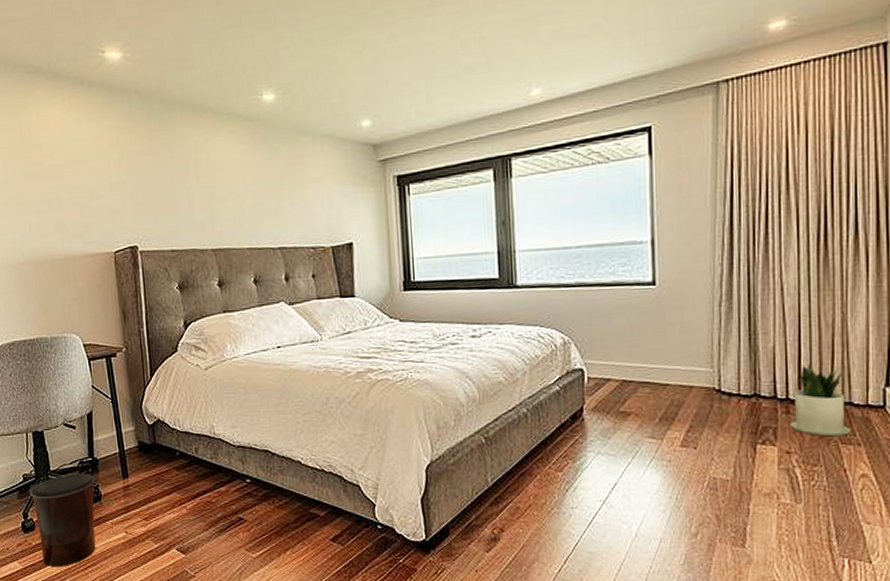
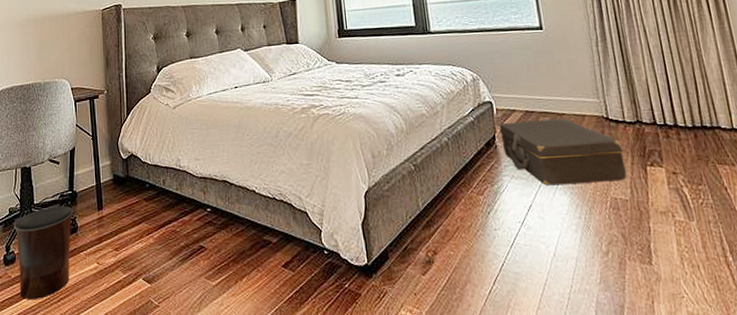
suitcase: none [589,390,732,463] -> present [499,118,627,186]
planter: present [790,364,851,437] -> none [670,94,724,158]

